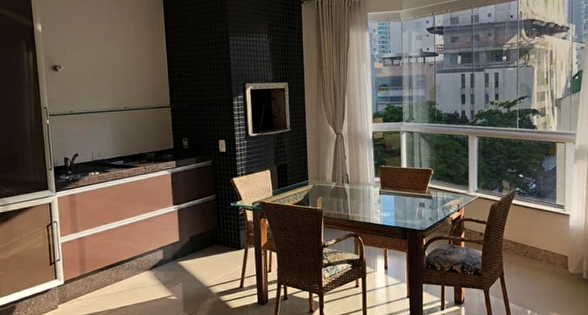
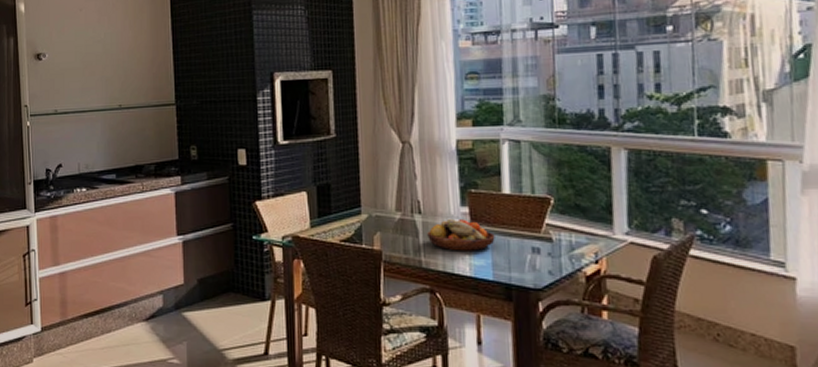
fruit bowl: none [353,185,397,208] -> present [427,218,495,251]

